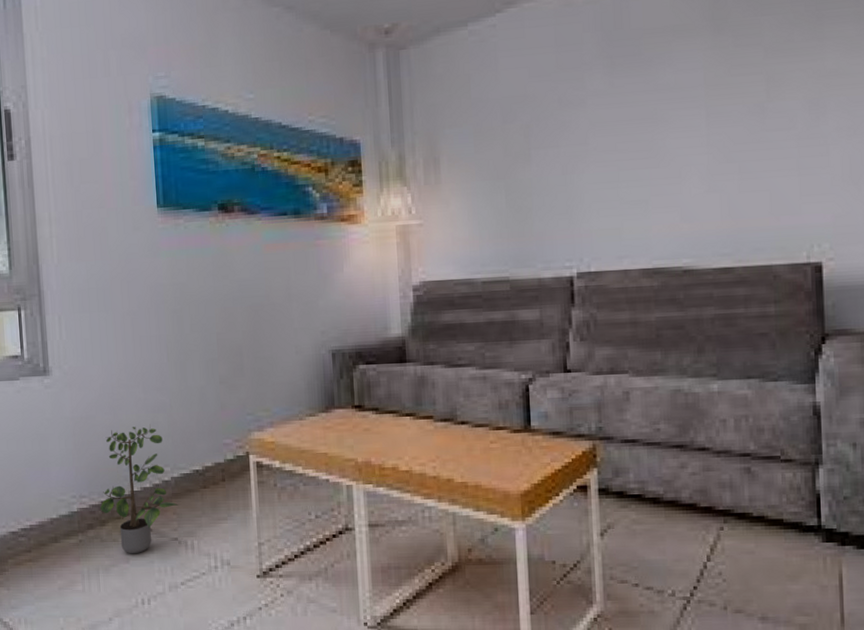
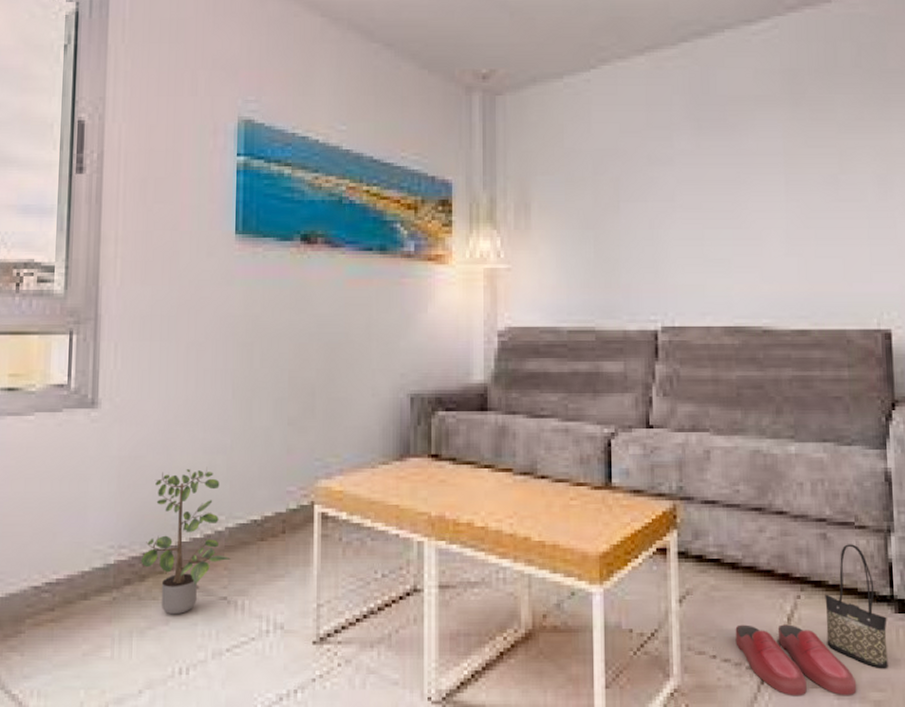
slippers: none [657,554,782,621] -> present [735,624,857,697]
tote bag: none [749,477,815,594] -> present [825,544,888,668]

